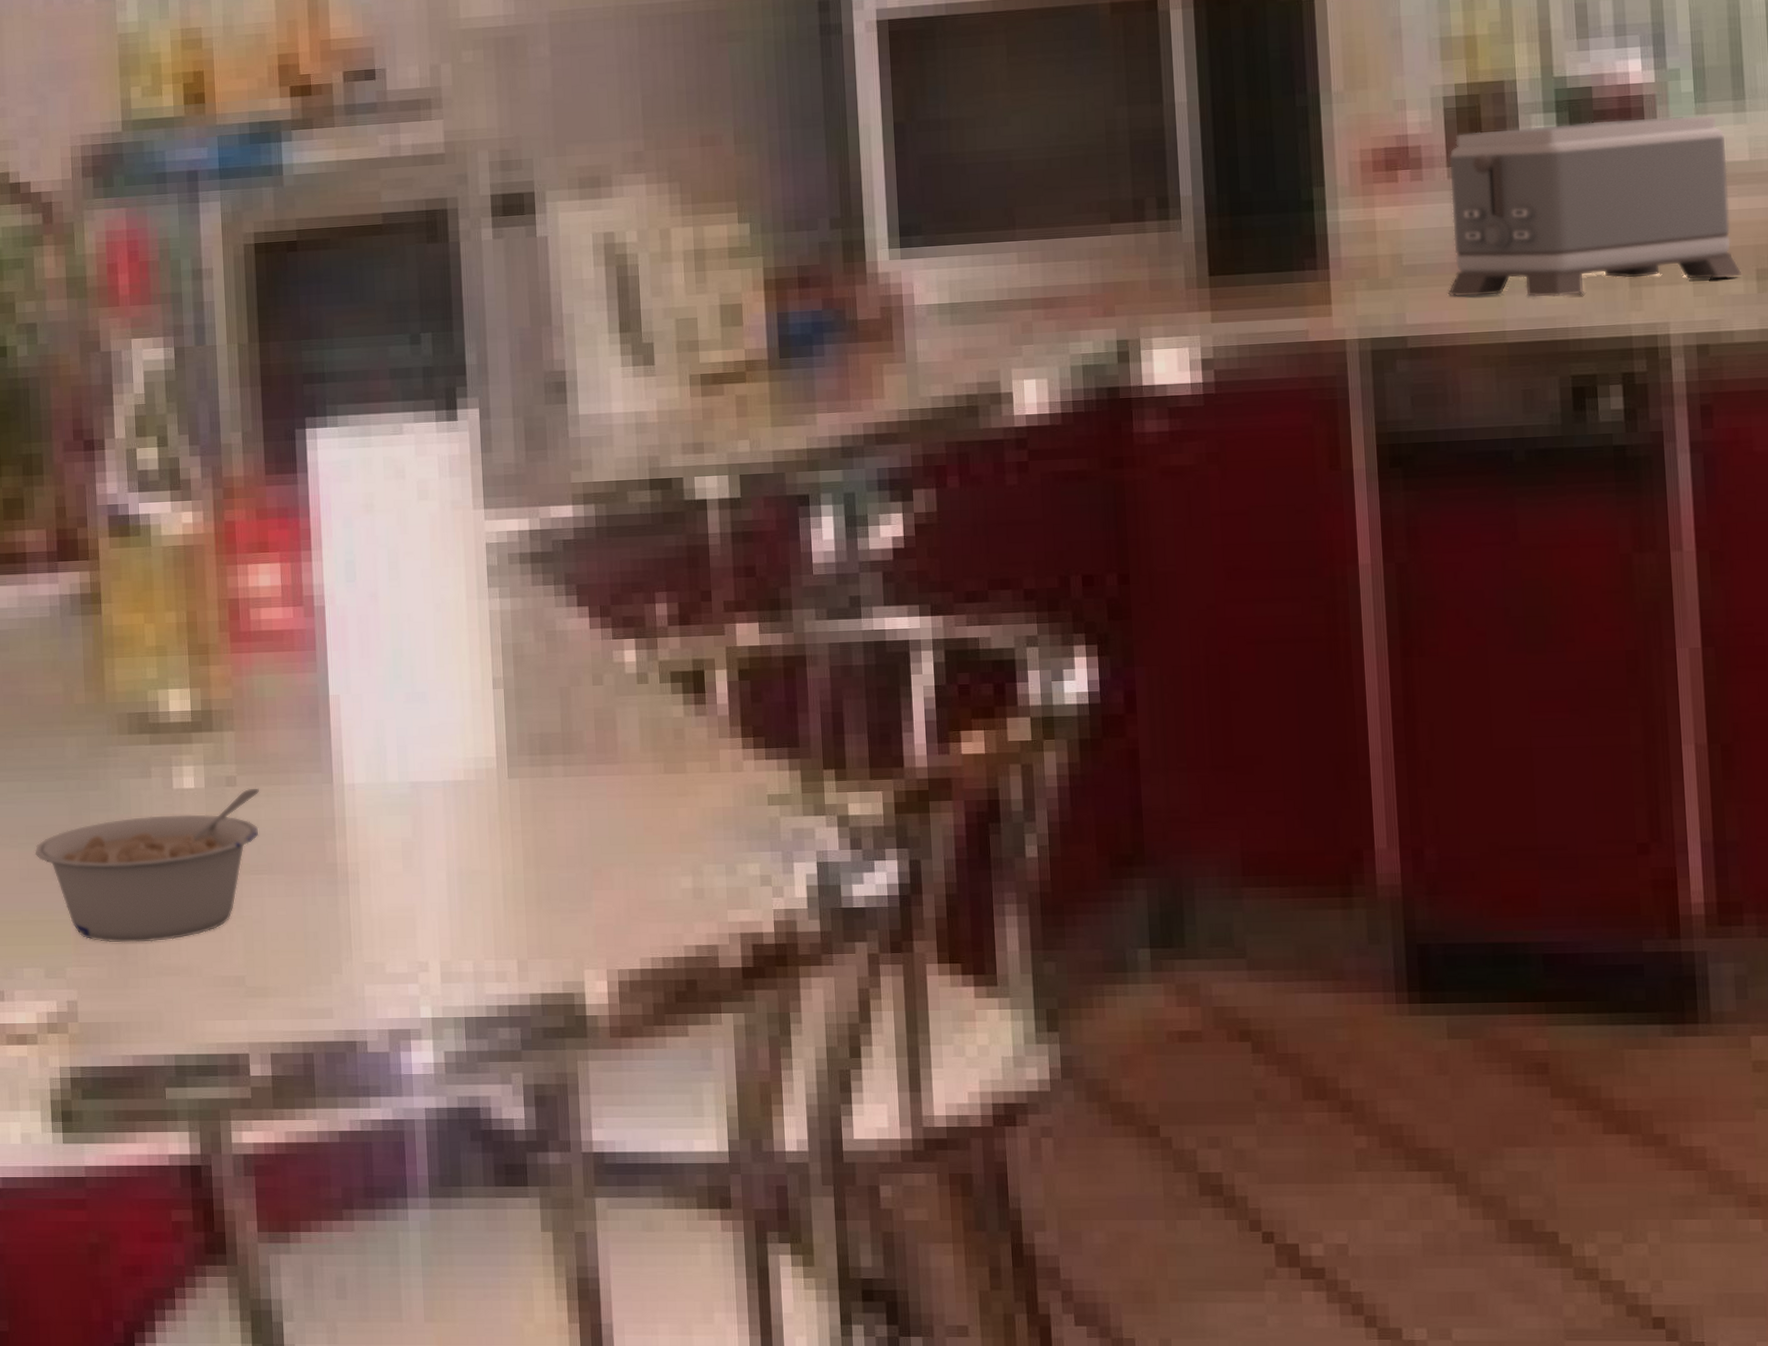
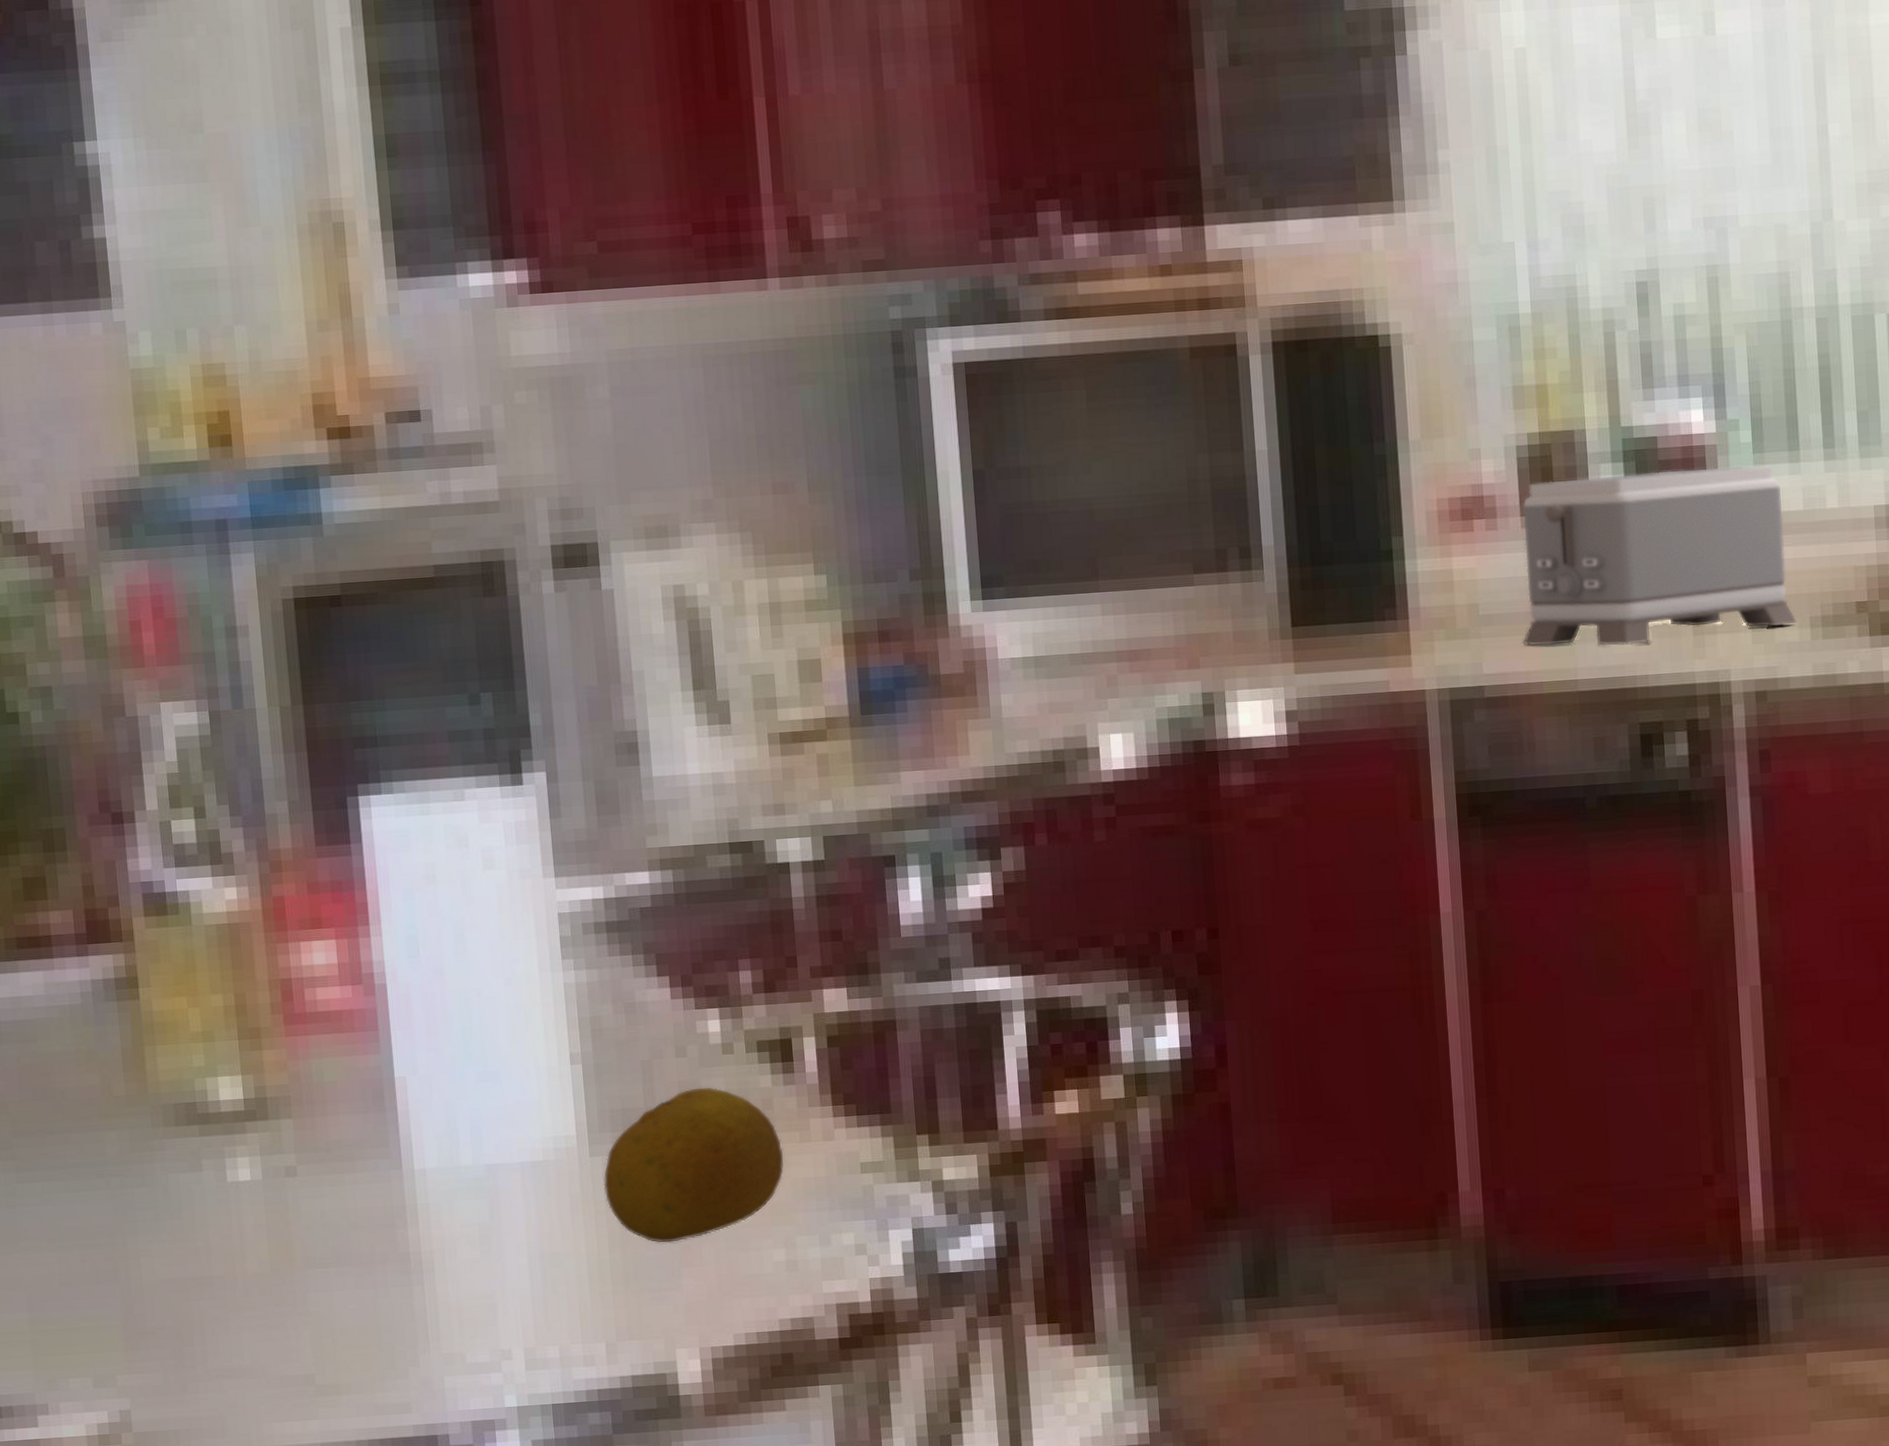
legume: present [34,788,259,943] -> none [75,1178,323,1347]
fruit: none [520,715,694,865] -> present [603,1087,784,1243]

